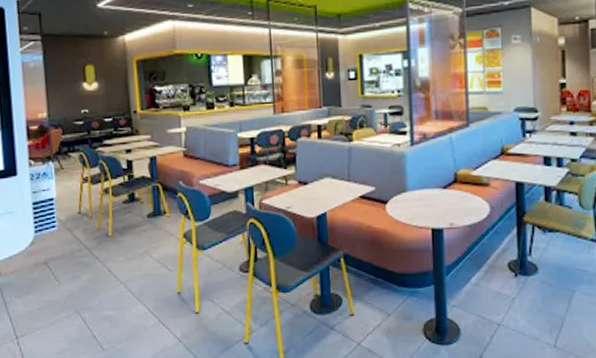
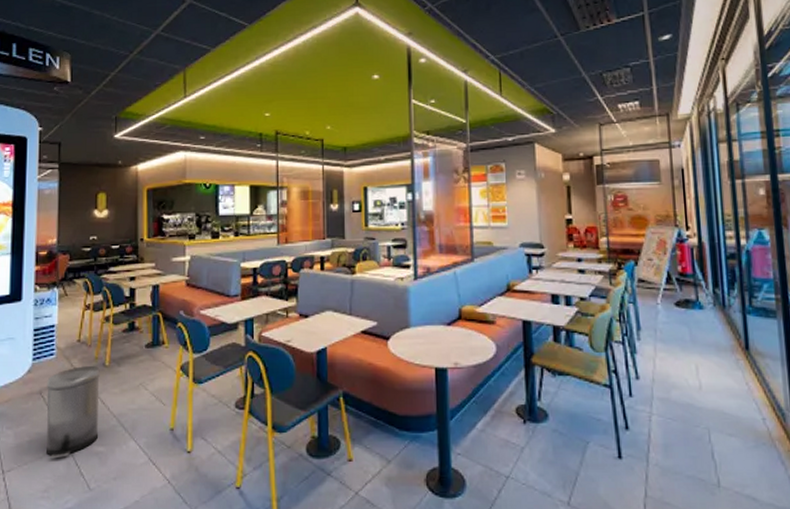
pedal bin: none [51,237,107,324] -> present [46,366,100,459]

